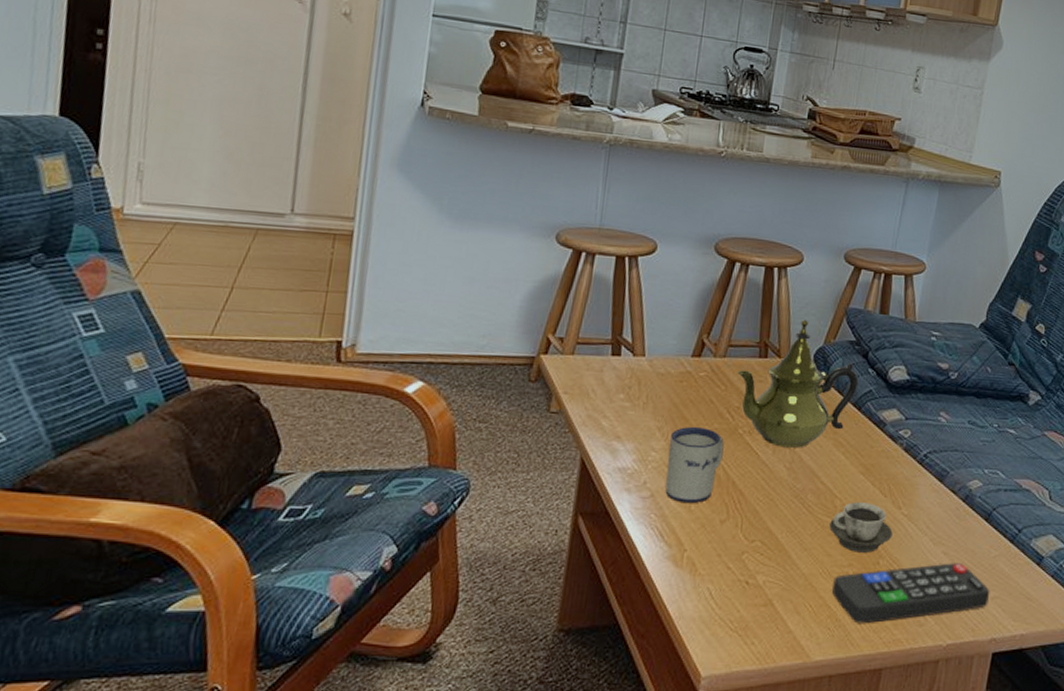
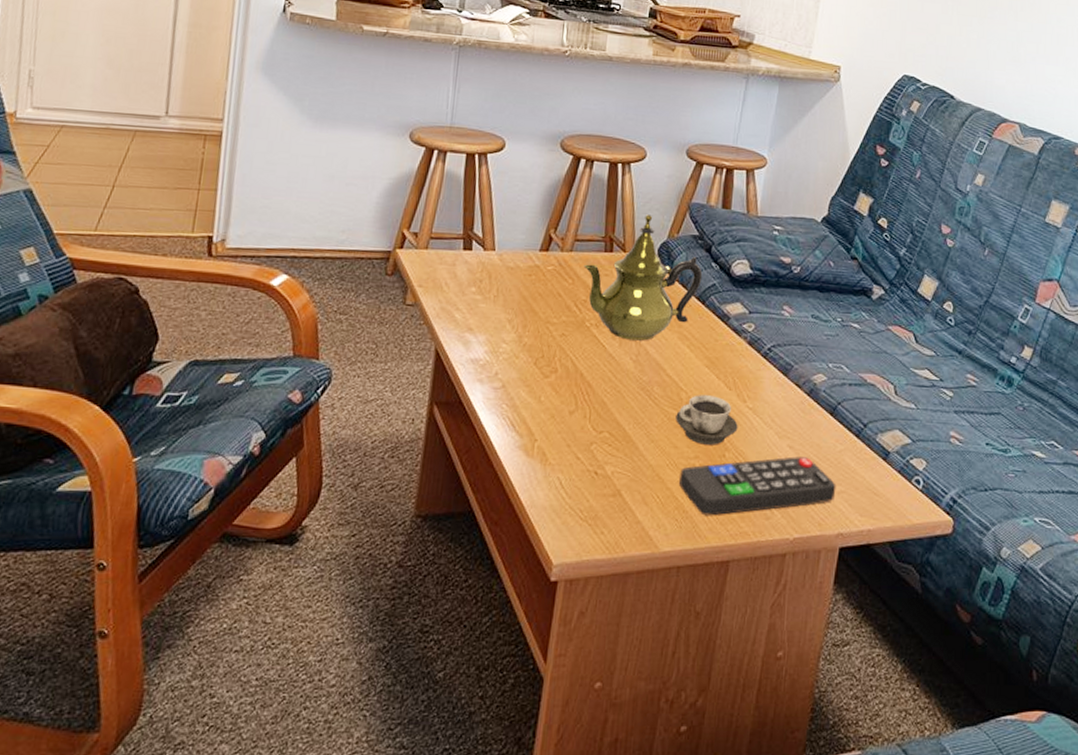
mug: present [665,426,724,504] -> none [516,319,572,395]

